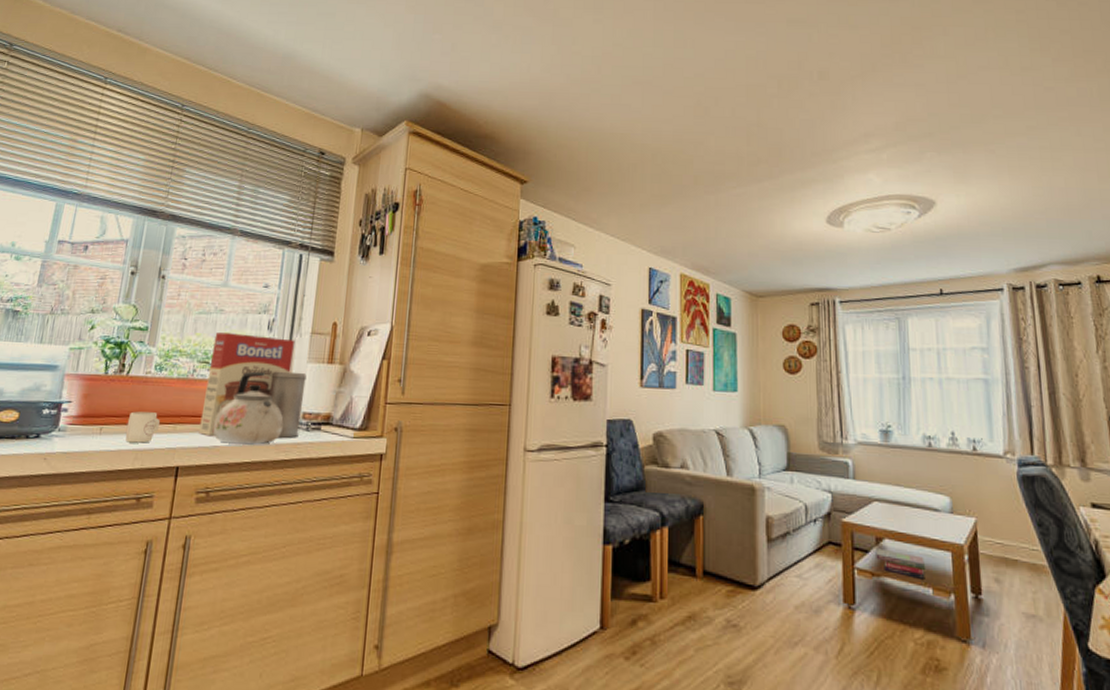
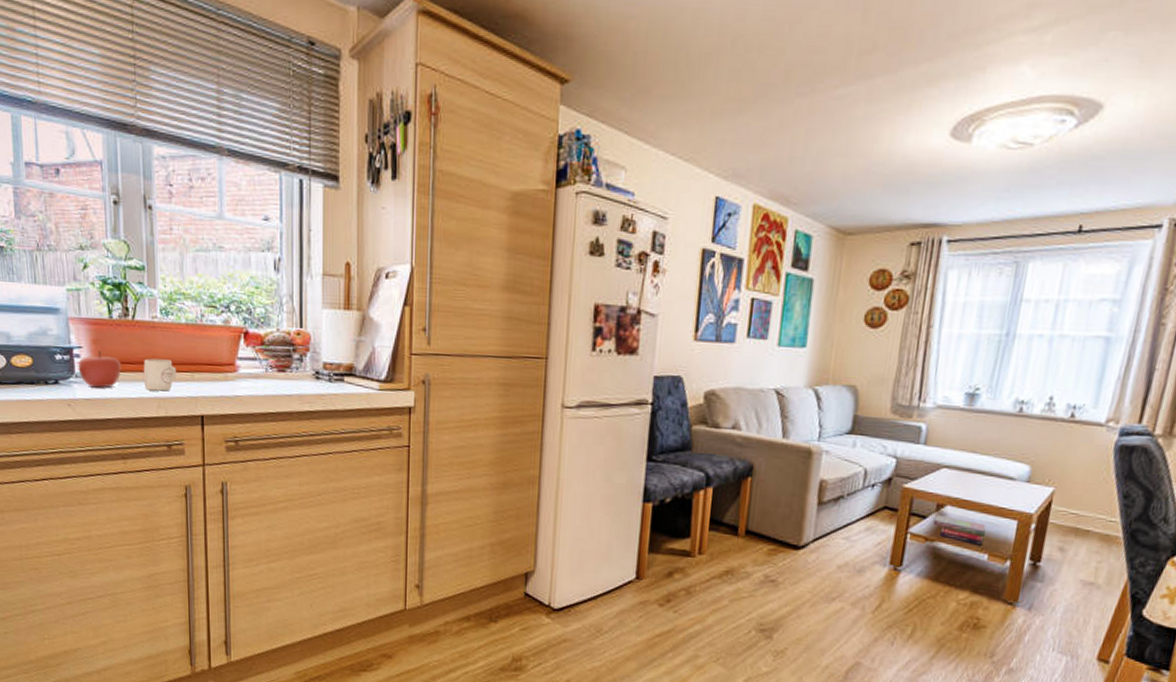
fruit: none [62,405,107,440] -> present [78,351,121,387]
food box: present [199,332,296,435] -> none [217,273,307,385]
kettle: present [212,371,284,445] -> none [232,317,304,395]
canister: present [269,371,307,438] -> none [285,317,323,389]

